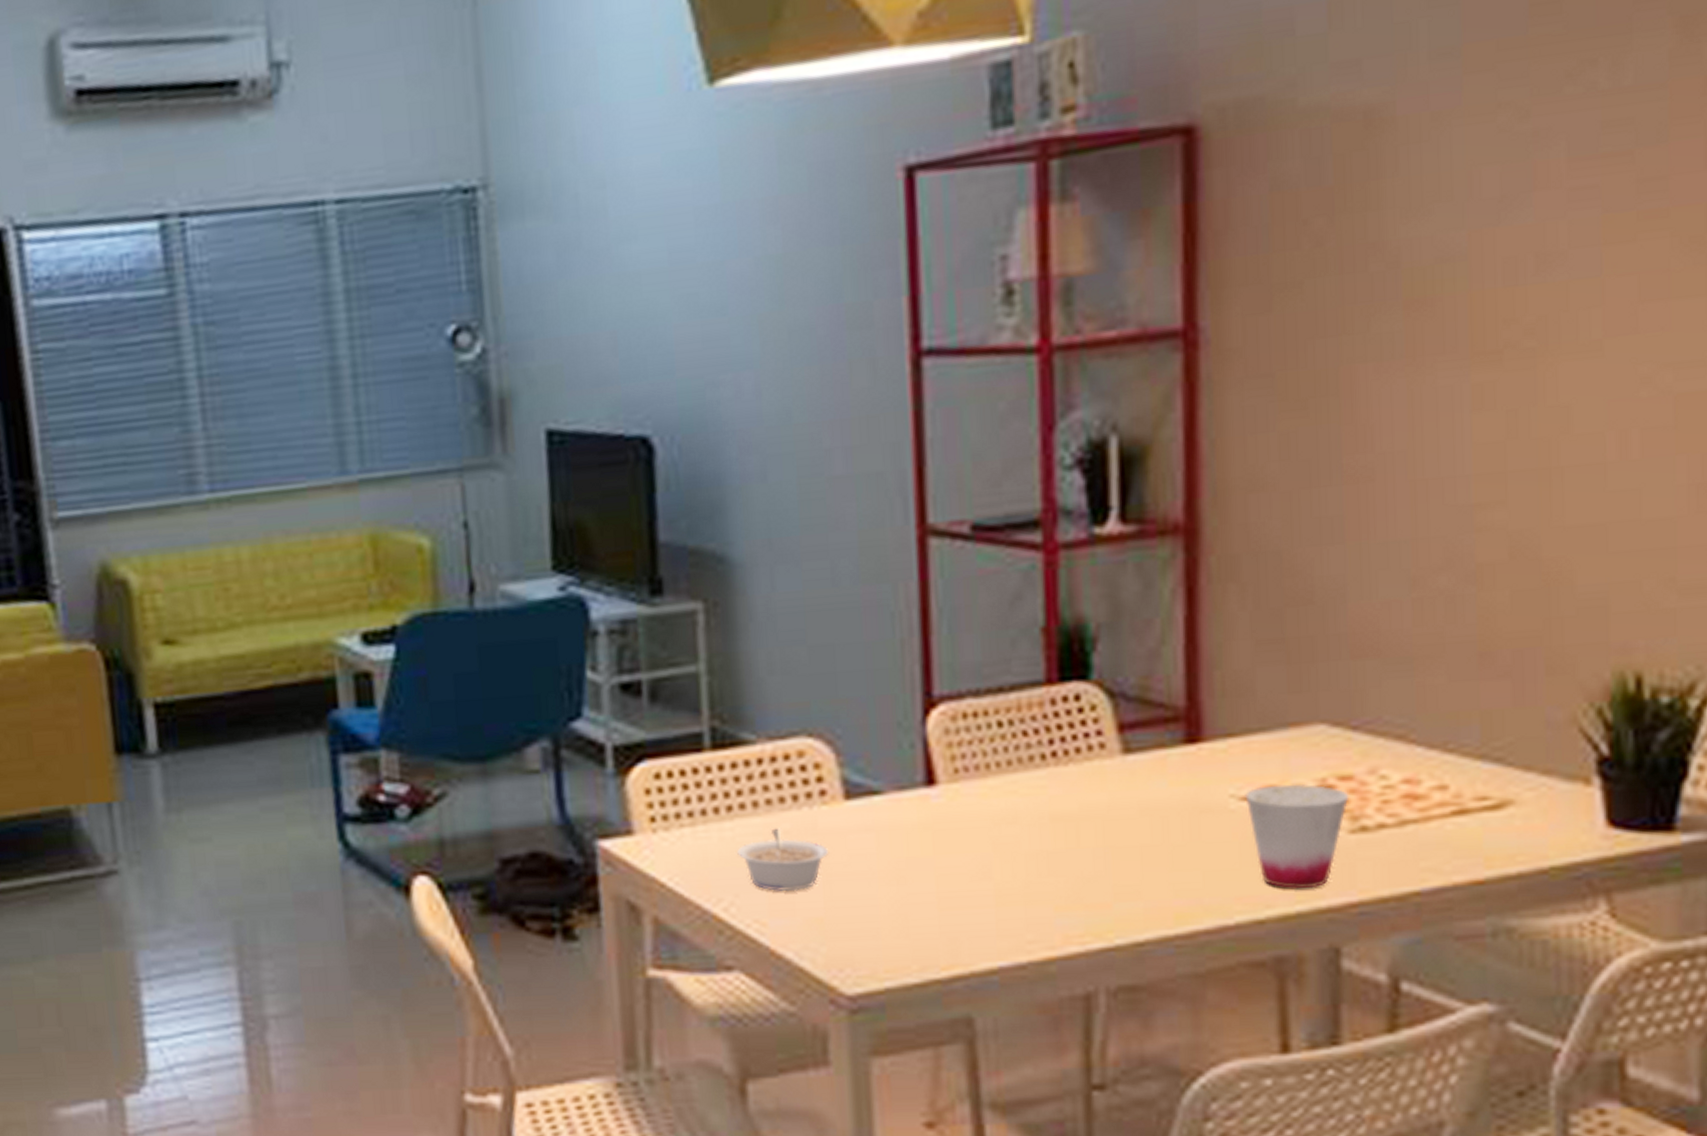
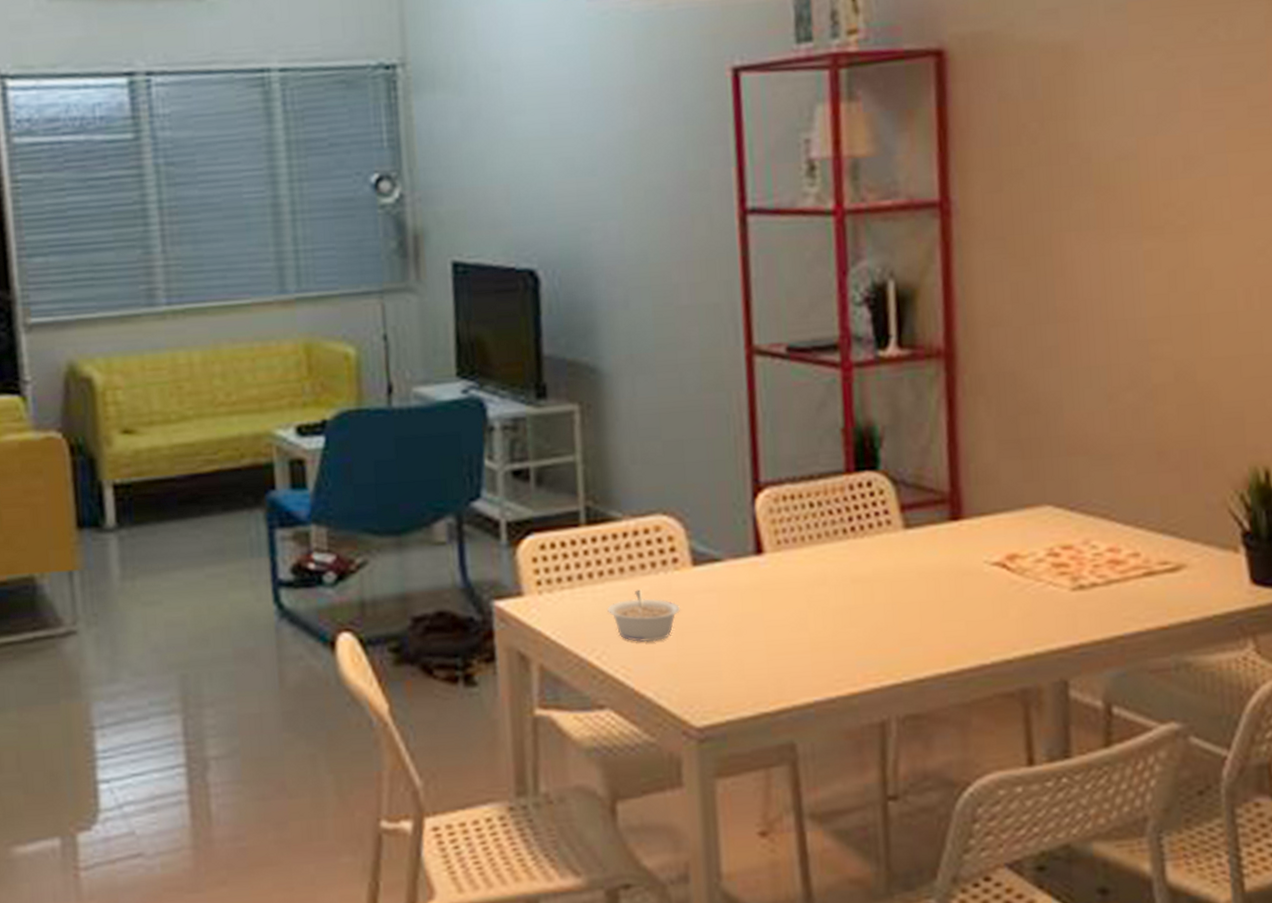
cup: present [1245,784,1348,889] -> none [995,552,1070,634]

